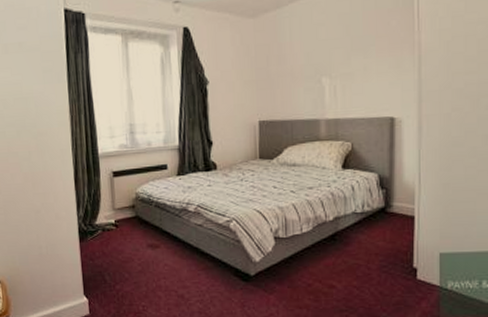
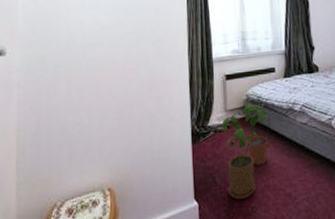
house plant: none [109,203,161,298] -> present [221,104,270,199]
plant pot: none [136,232,159,266] -> present [246,132,268,166]

